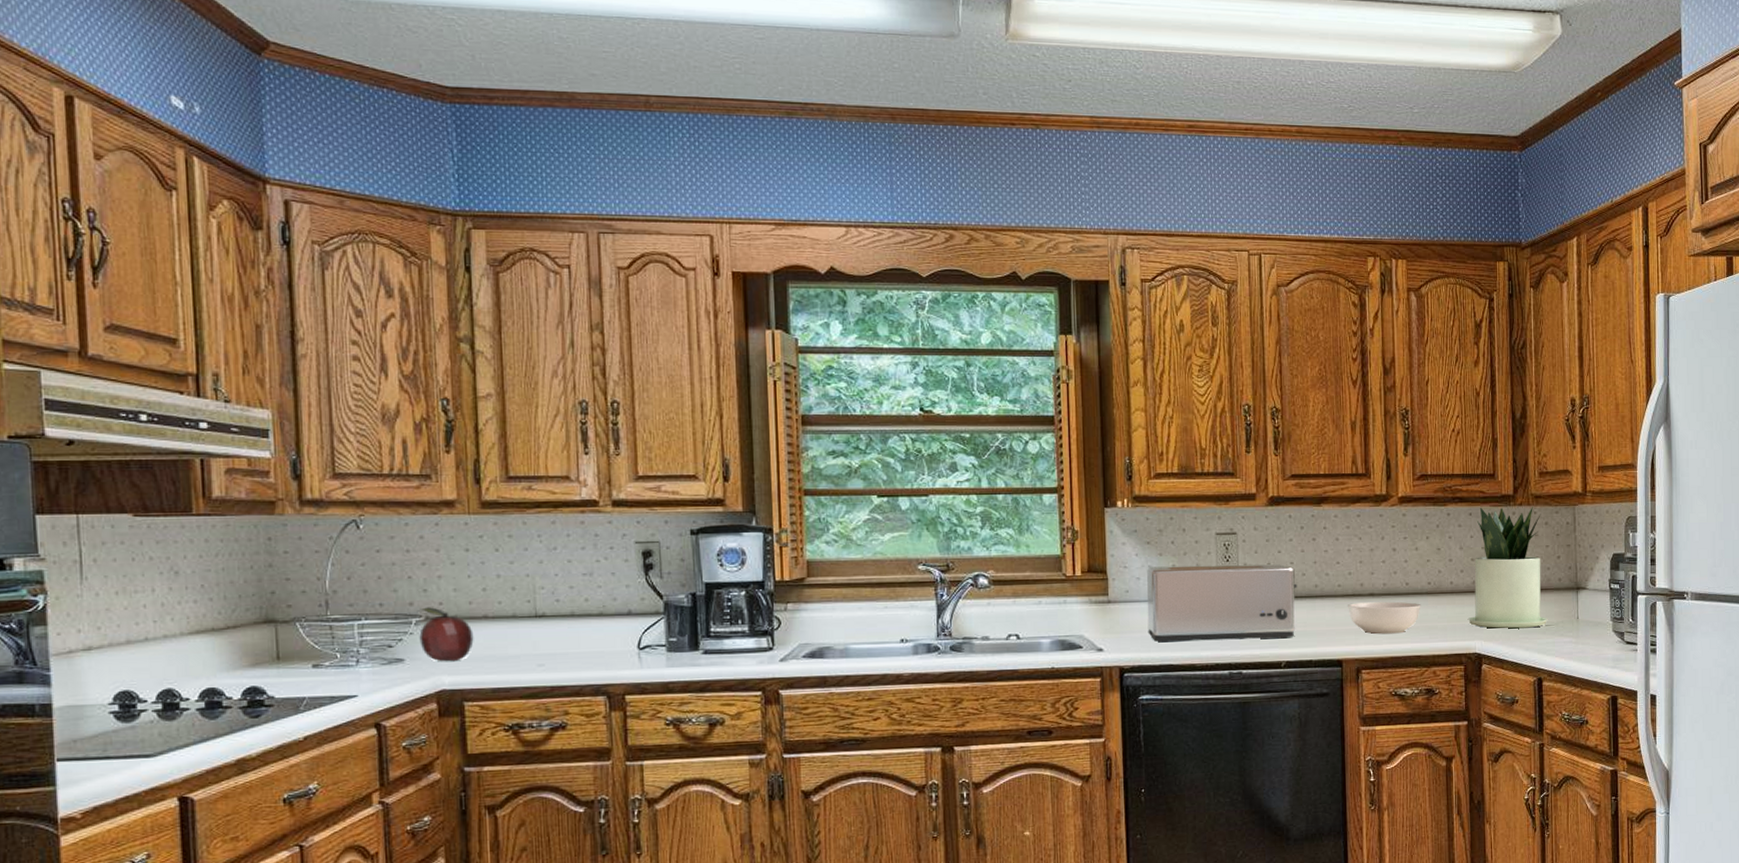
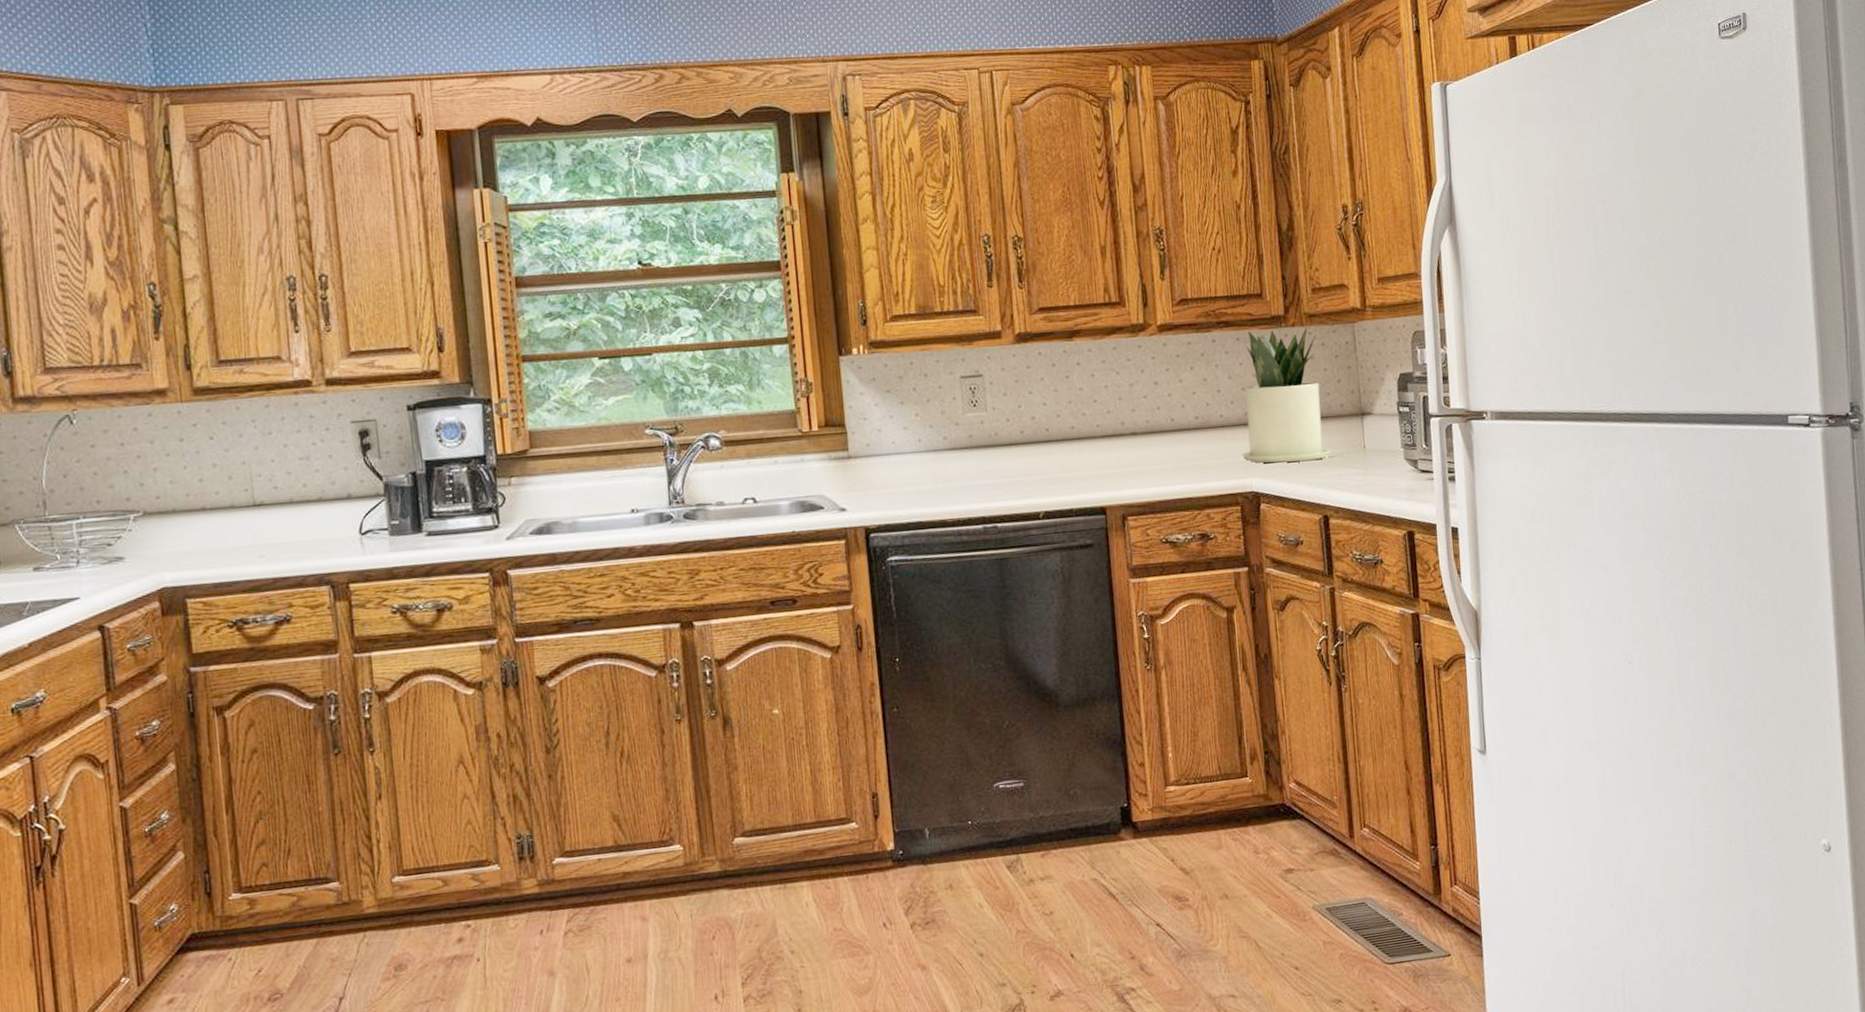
fruit: present [416,607,474,662] -> none [134,501,193,558]
toaster: present [1146,564,1297,643] -> none [888,406,1052,498]
bowl: present [1347,601,1421,635] -> none [1107,439,1189,478]

